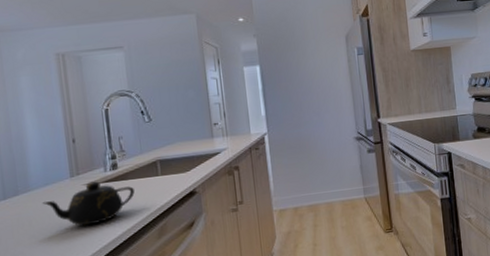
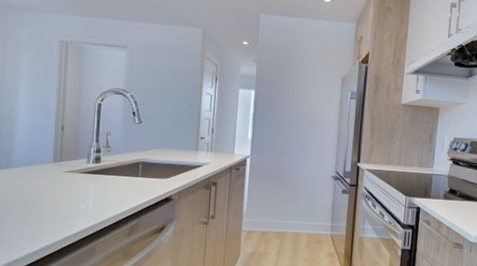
teapot: present [42,181,135,227] -> none [21,170,113,212]

